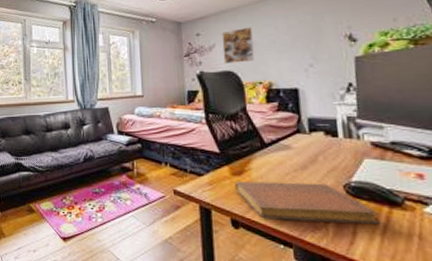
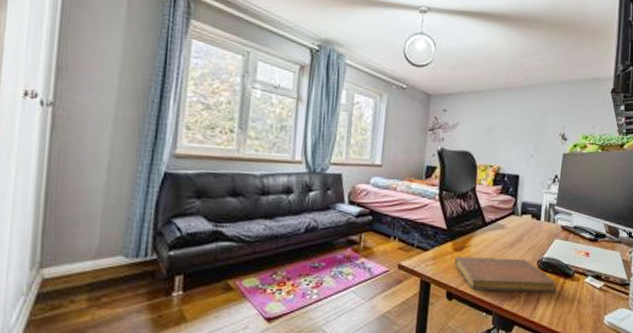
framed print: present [221,27,255,64] -> none [463,111,492,145]

